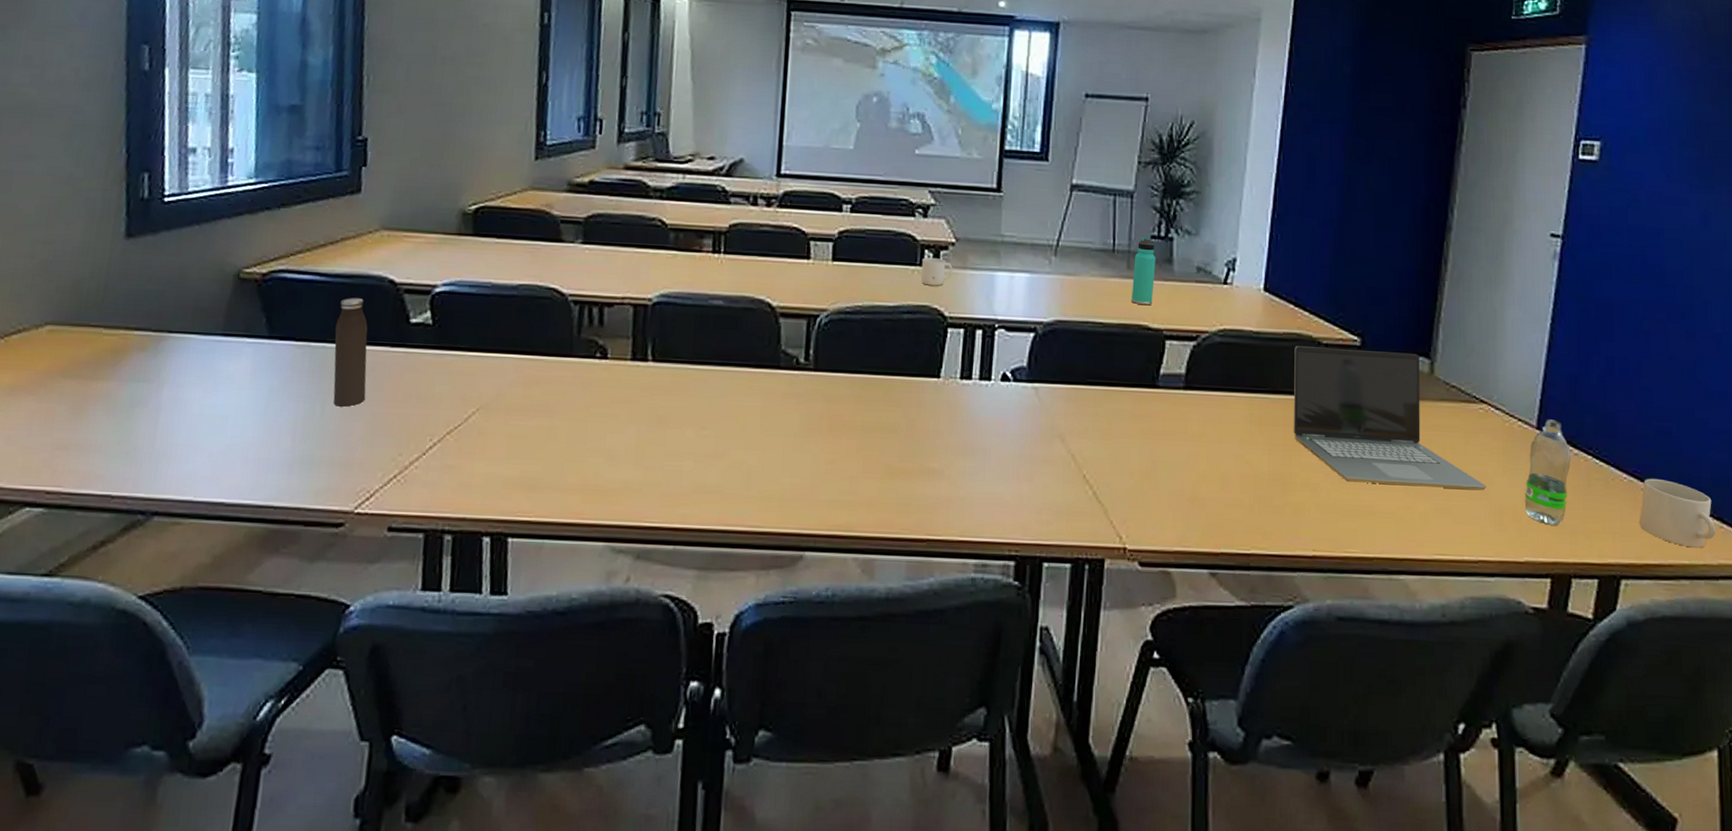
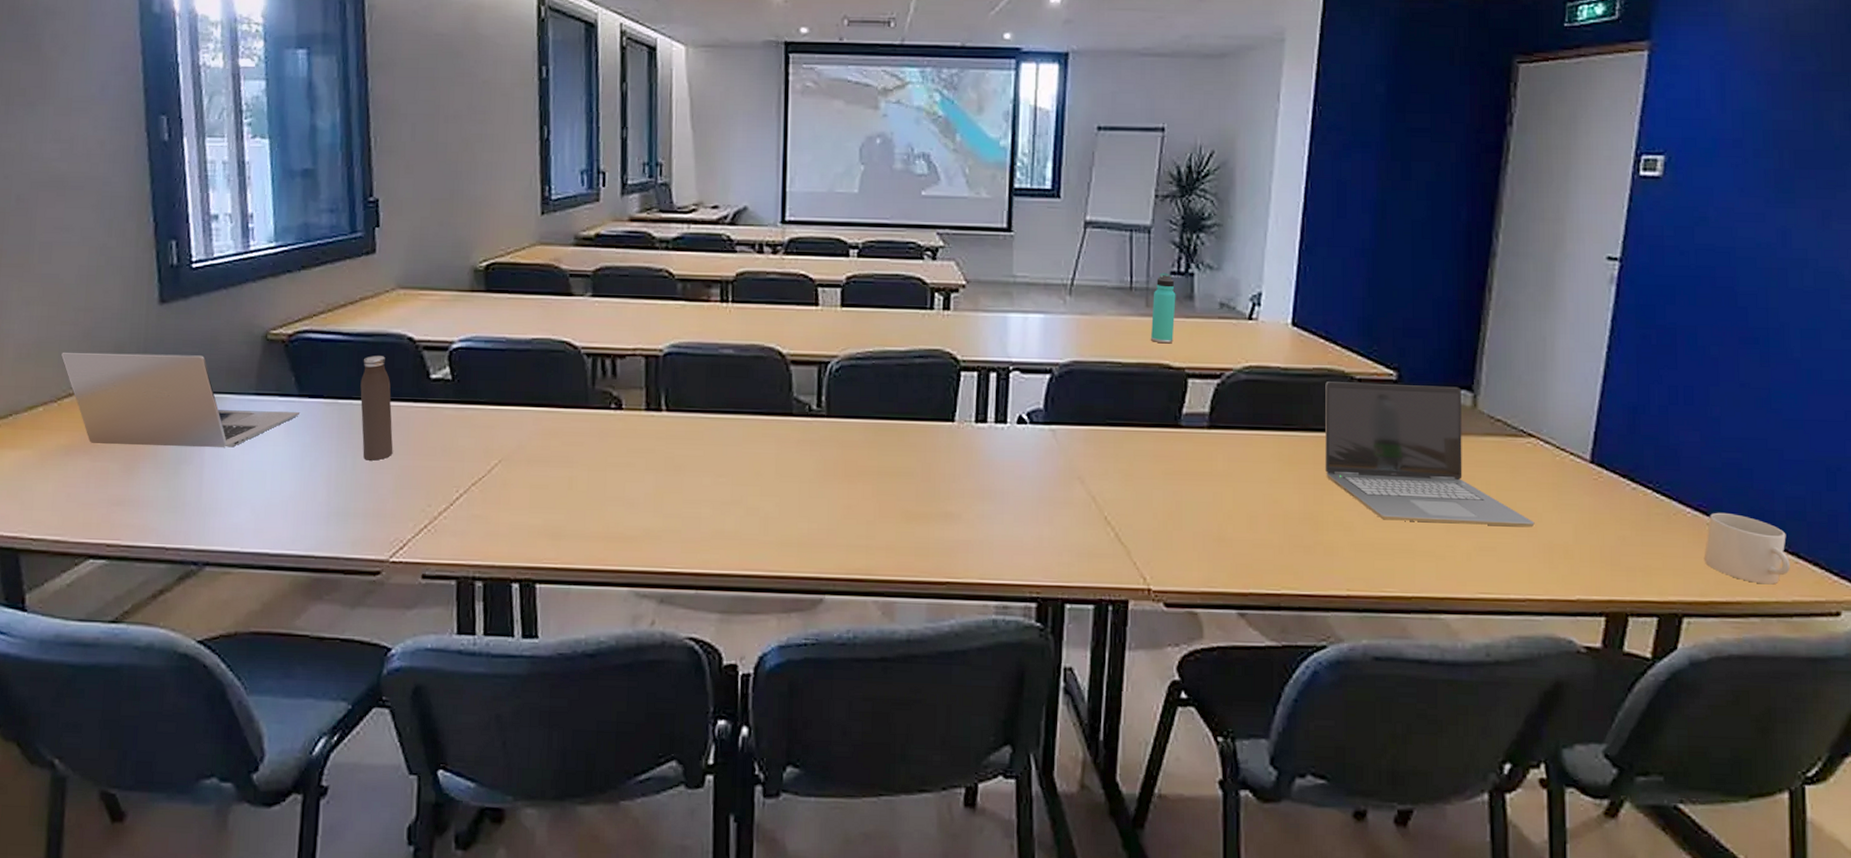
laptop: none [13,285,268,391] -> present [61,352,299,448]
mug: present [921,258,953,286] -> none [931,301,964,329]
bottle: present [1524,419,1571,525] -> none [1576,452,1628,562]

